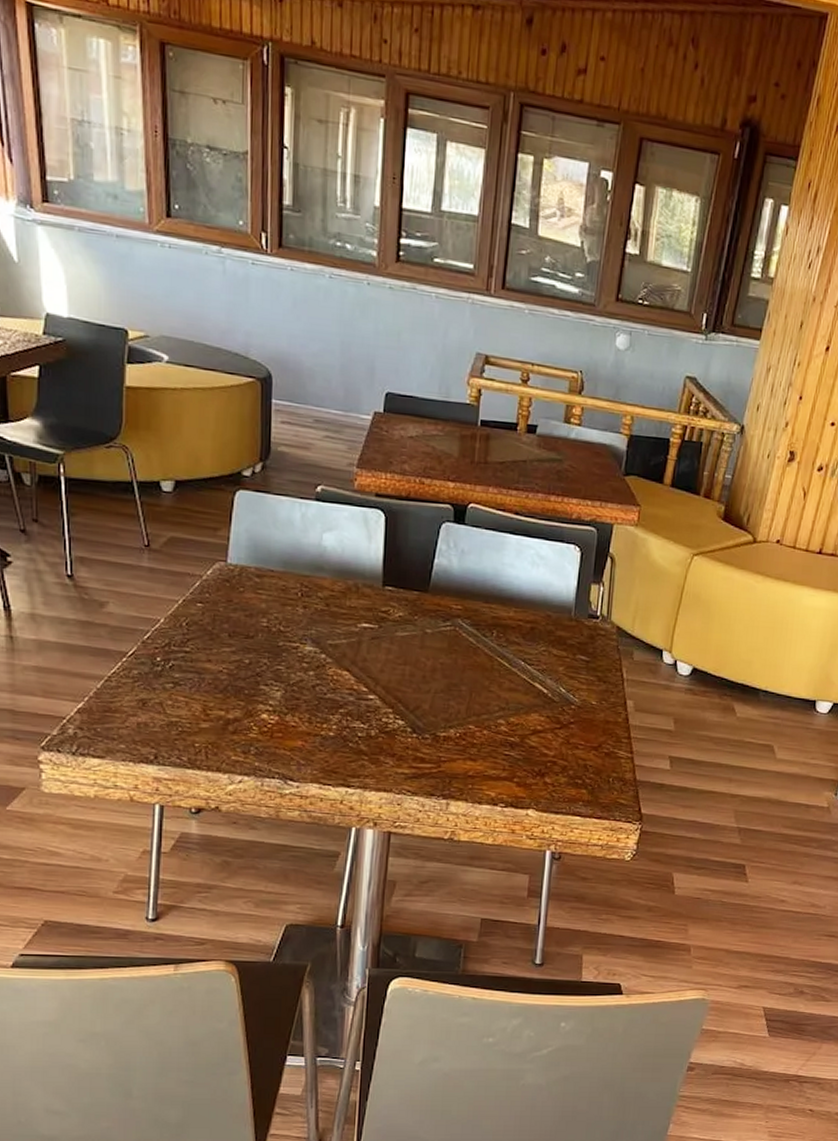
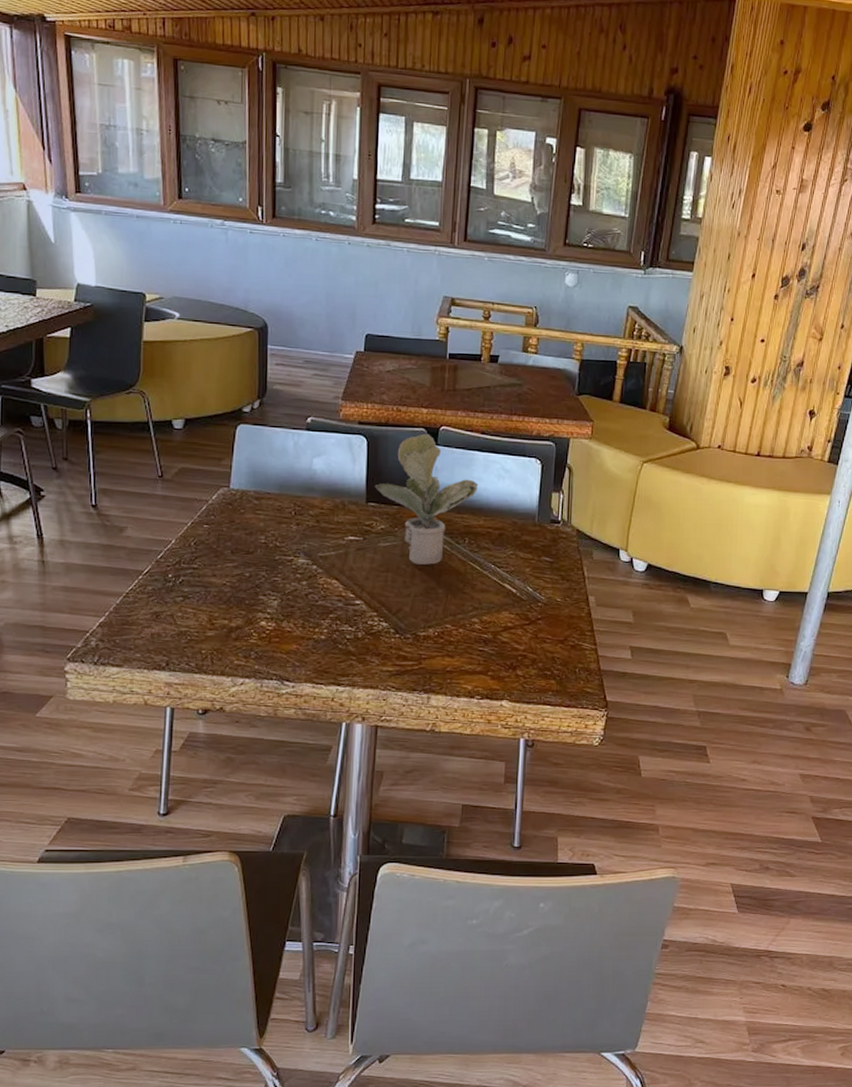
potted plant: none [392,510,510,659] -> present [374,433,479,565]

